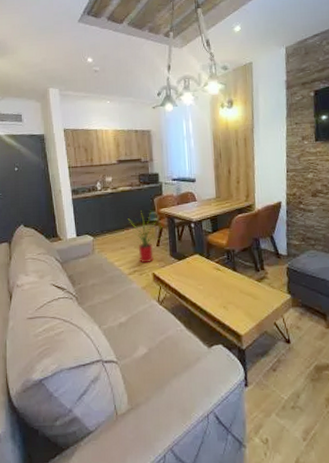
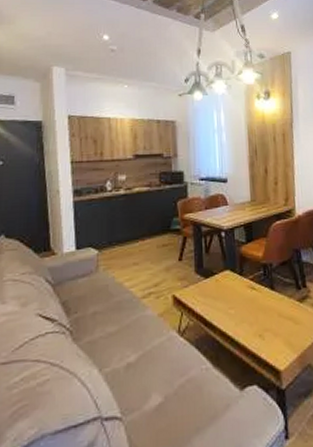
house plant: present [127,211,162,263] -> none [143,216,187,282]

